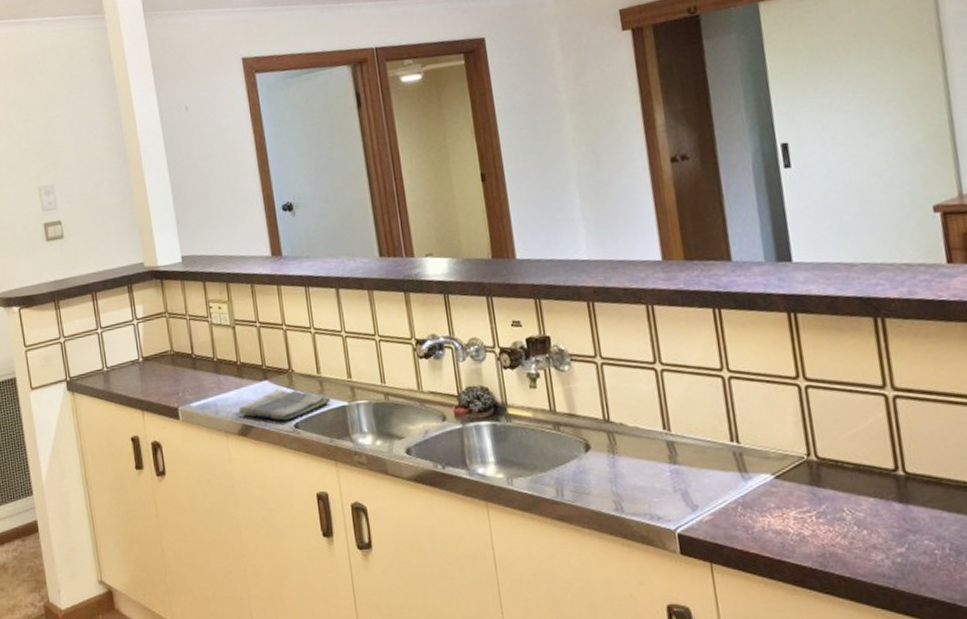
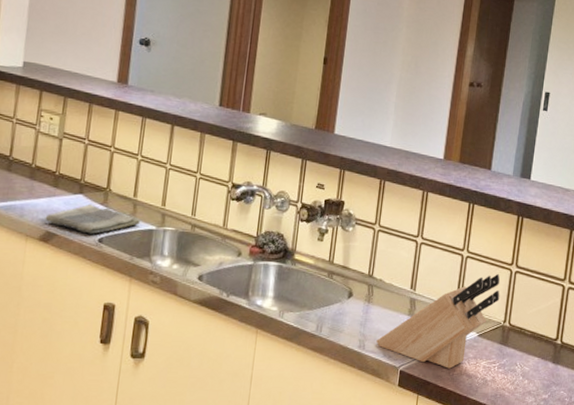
knife block: none [636,393,793,526] -> present [376,274,500,369]

